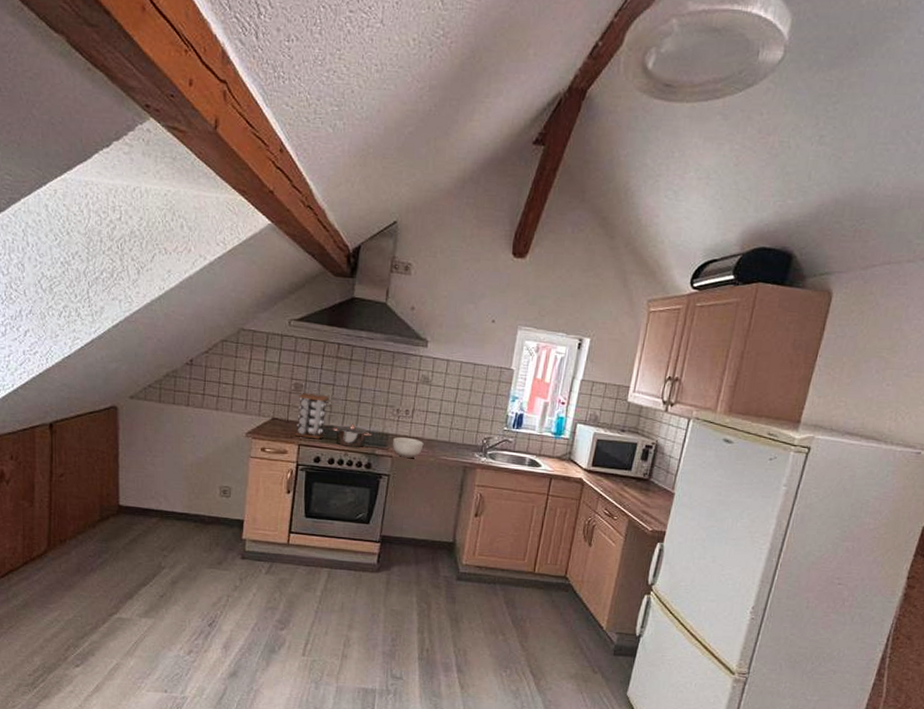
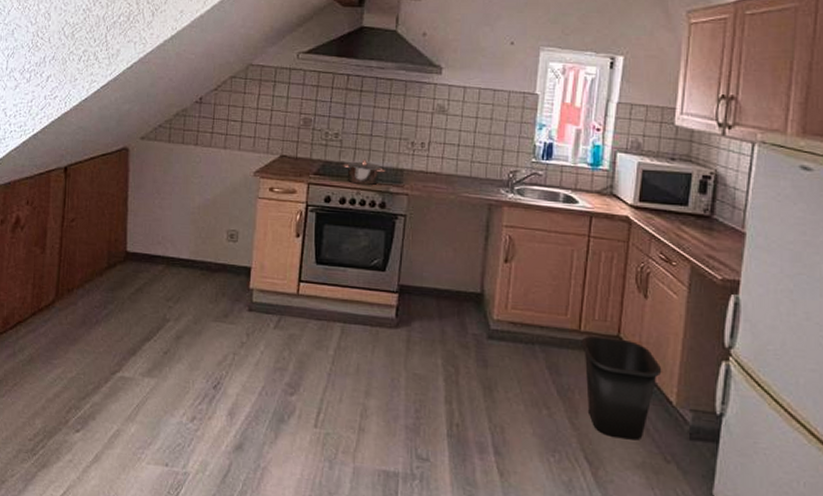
spice rack: present [294,389,330,440] -> none [303,123,340,177]
bowl: present [393,436,424,459] -> none [409,172,443,197]
waste bin: none [534,577,598,657] -> present [581,336,662,441]

